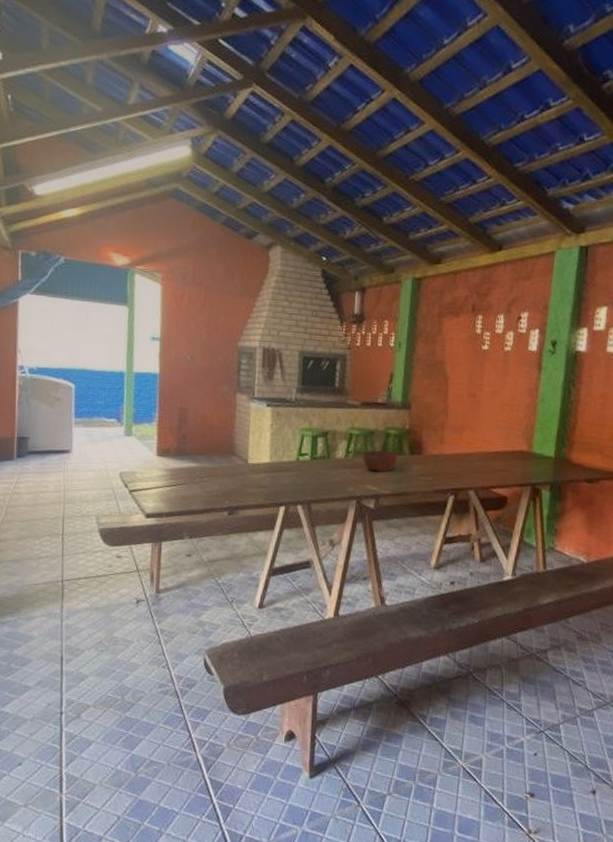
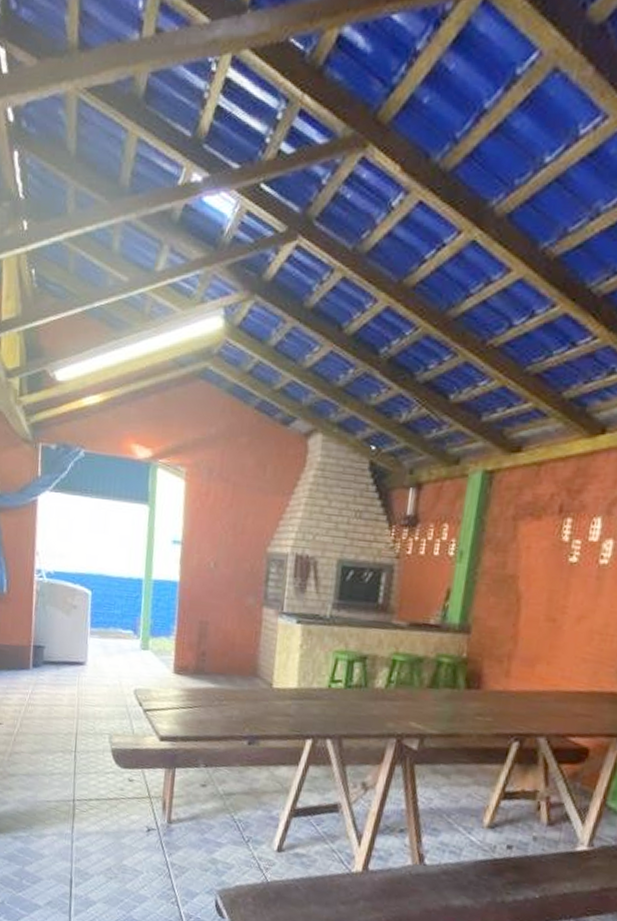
bowl: present [362,450,399,473] -> none [406,680,452,709]

